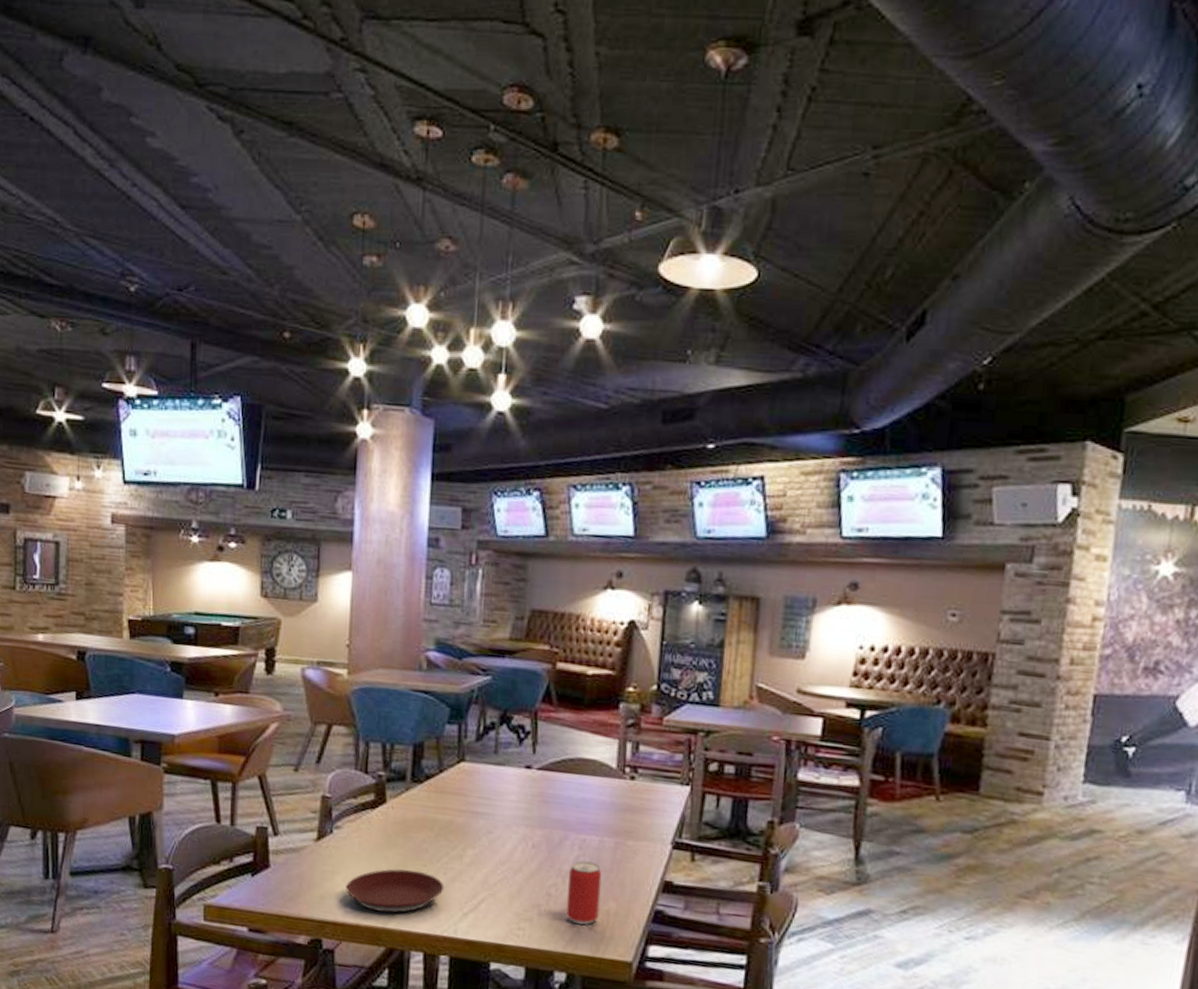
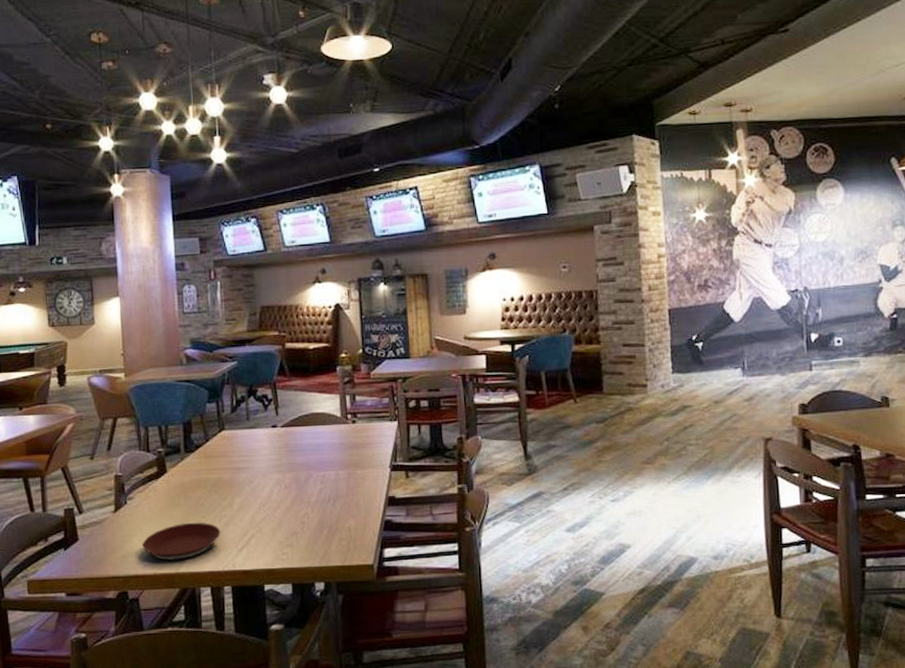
beer can: present [566,860,602,926] -> none [315,491,343,543]

